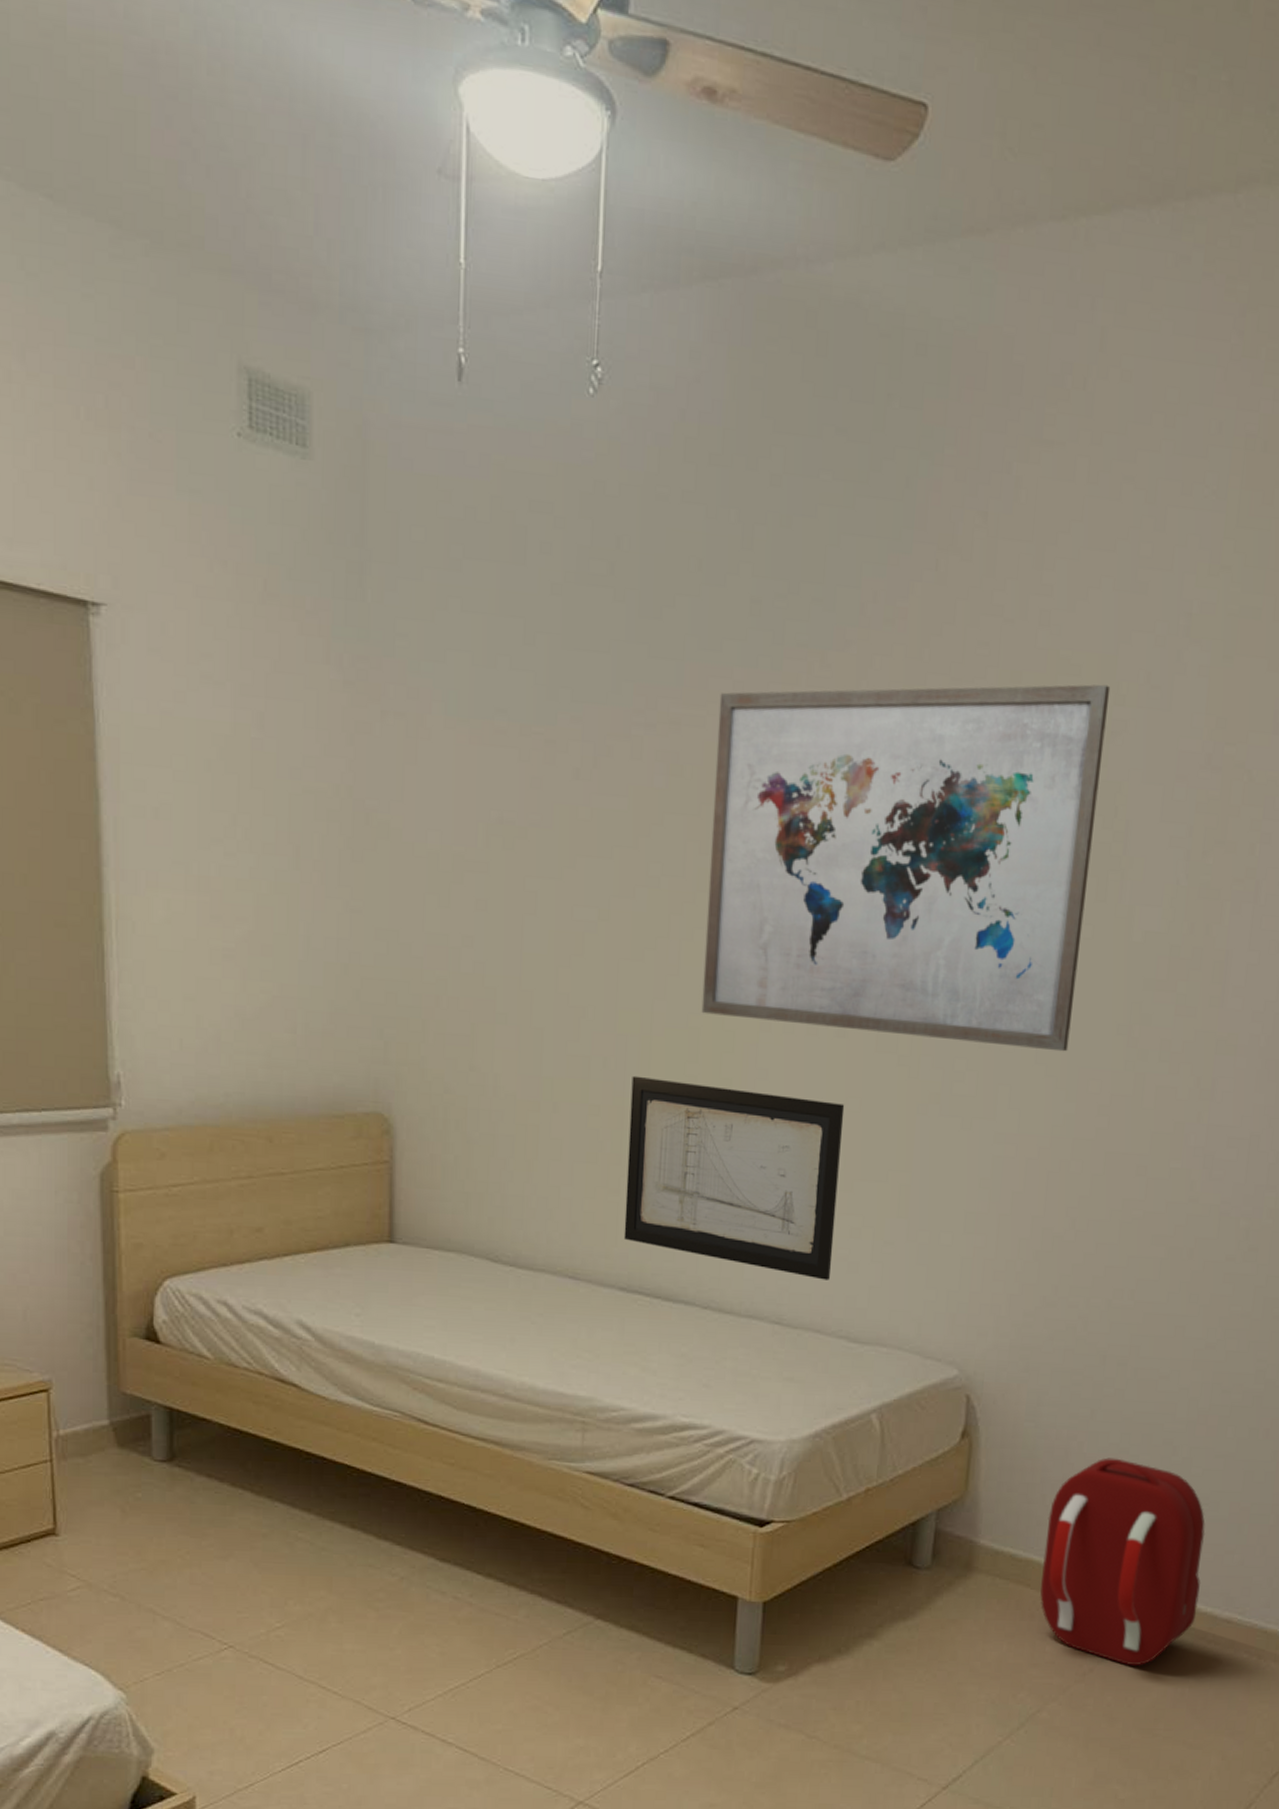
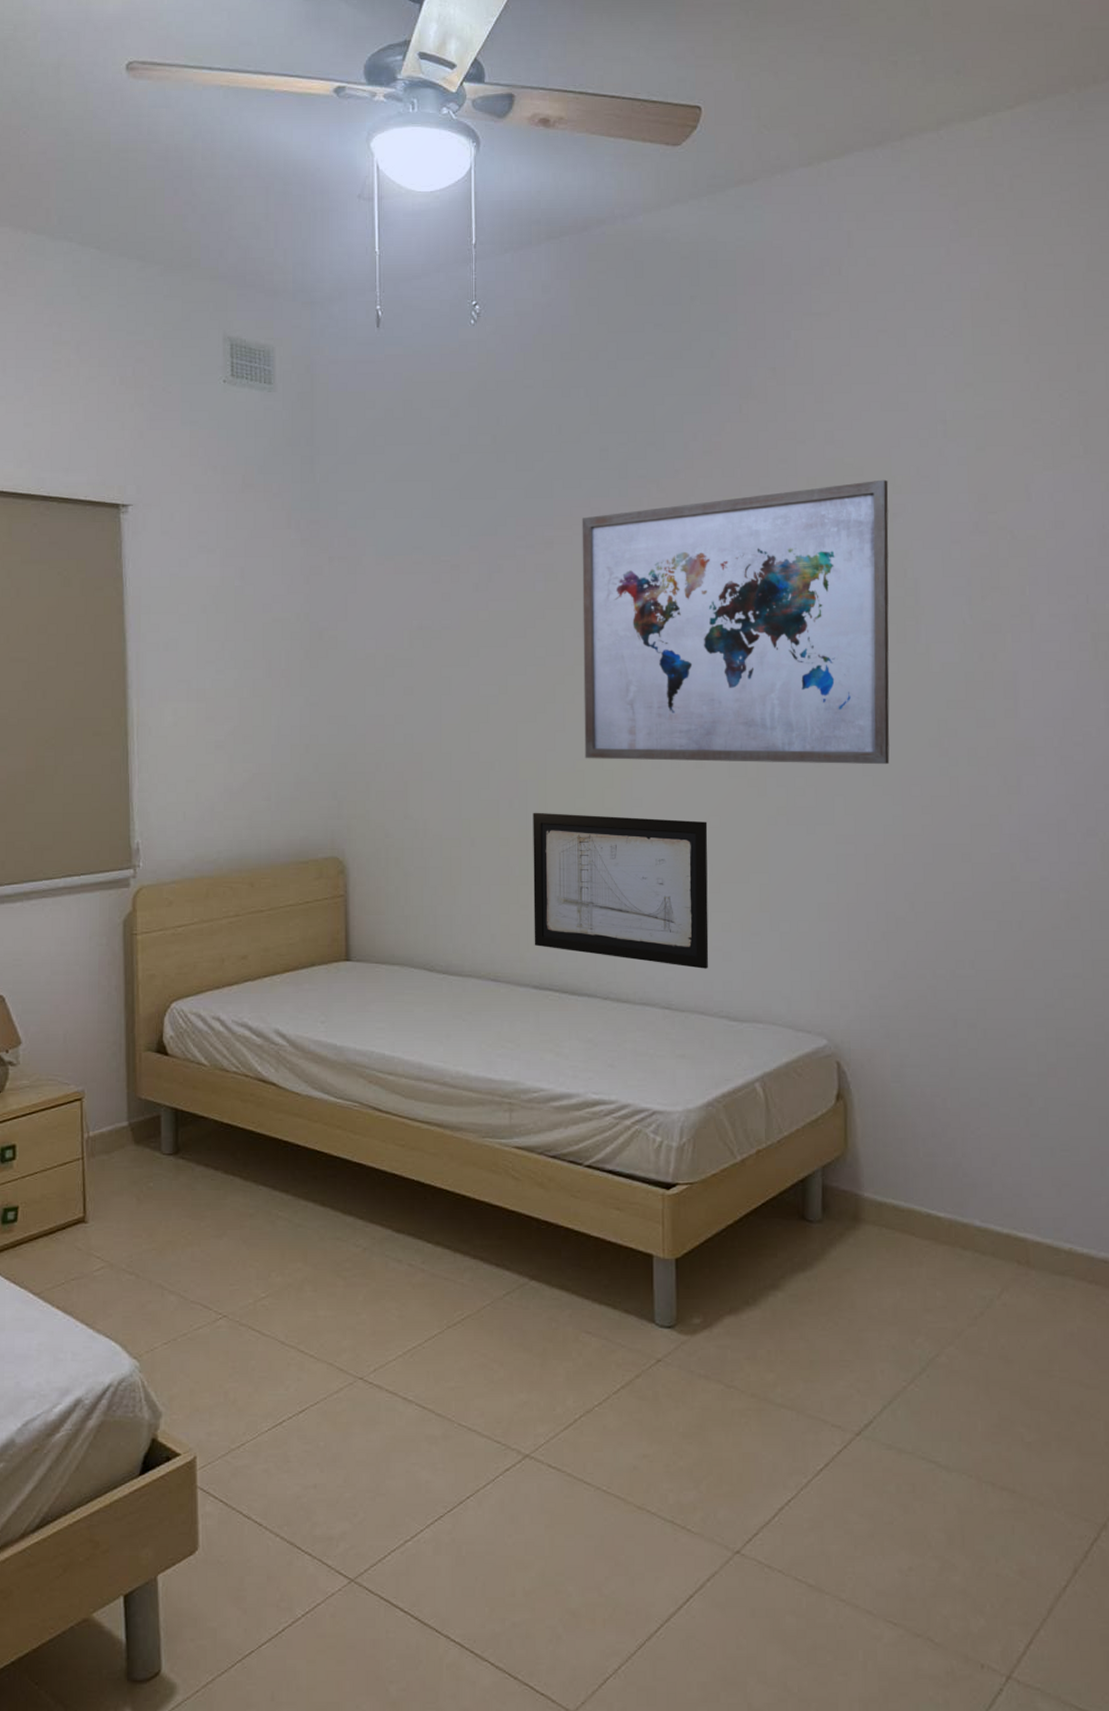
backpack: present [1040,1457,1206,1666] -> none [923,1111,1075,1308]

